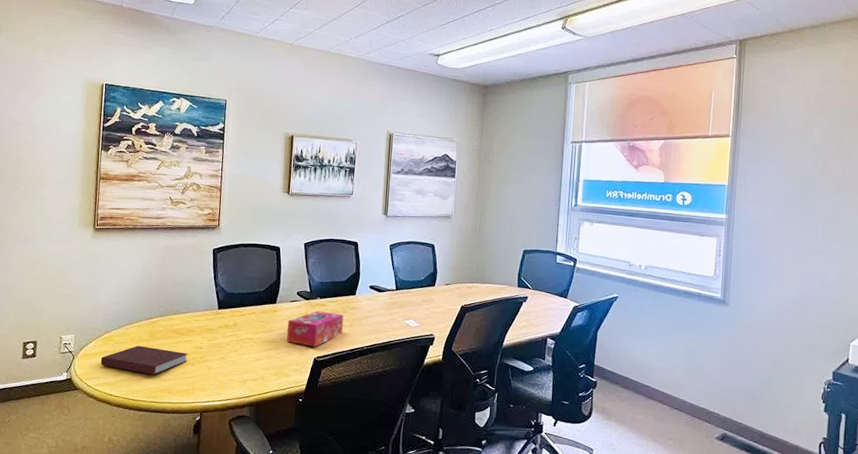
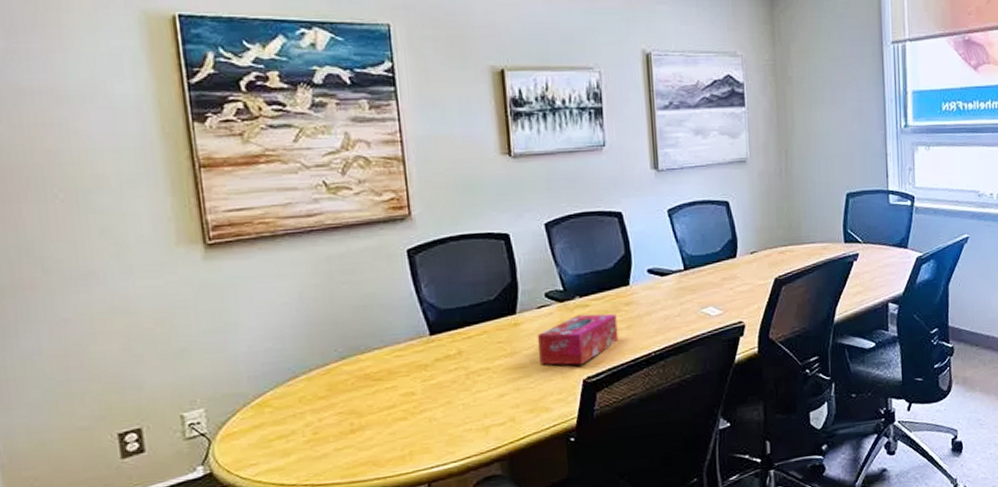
notebook: present [100,345,188,375] -> none [255,404,396,446]

